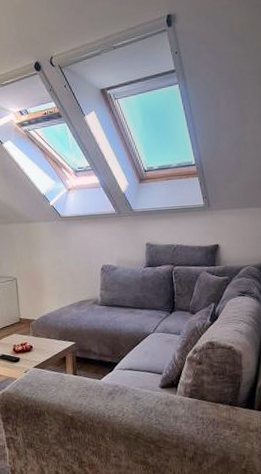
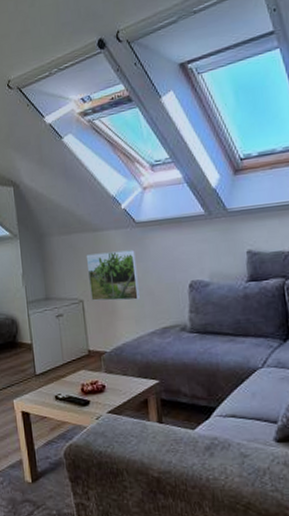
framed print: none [19,239,62,279] -> present [85,249,140,301]

